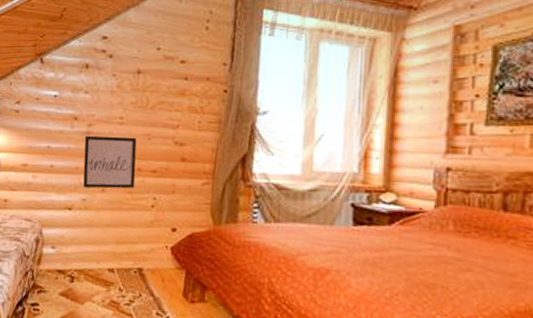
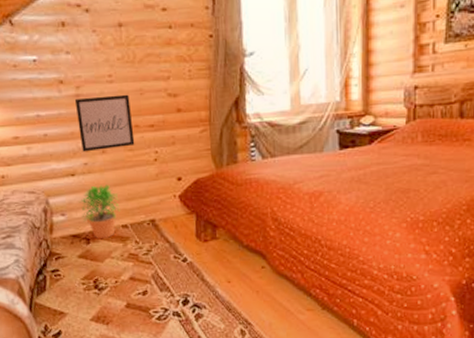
potted plant: none [70,223,110,280] -> present [79,184,120,238]

